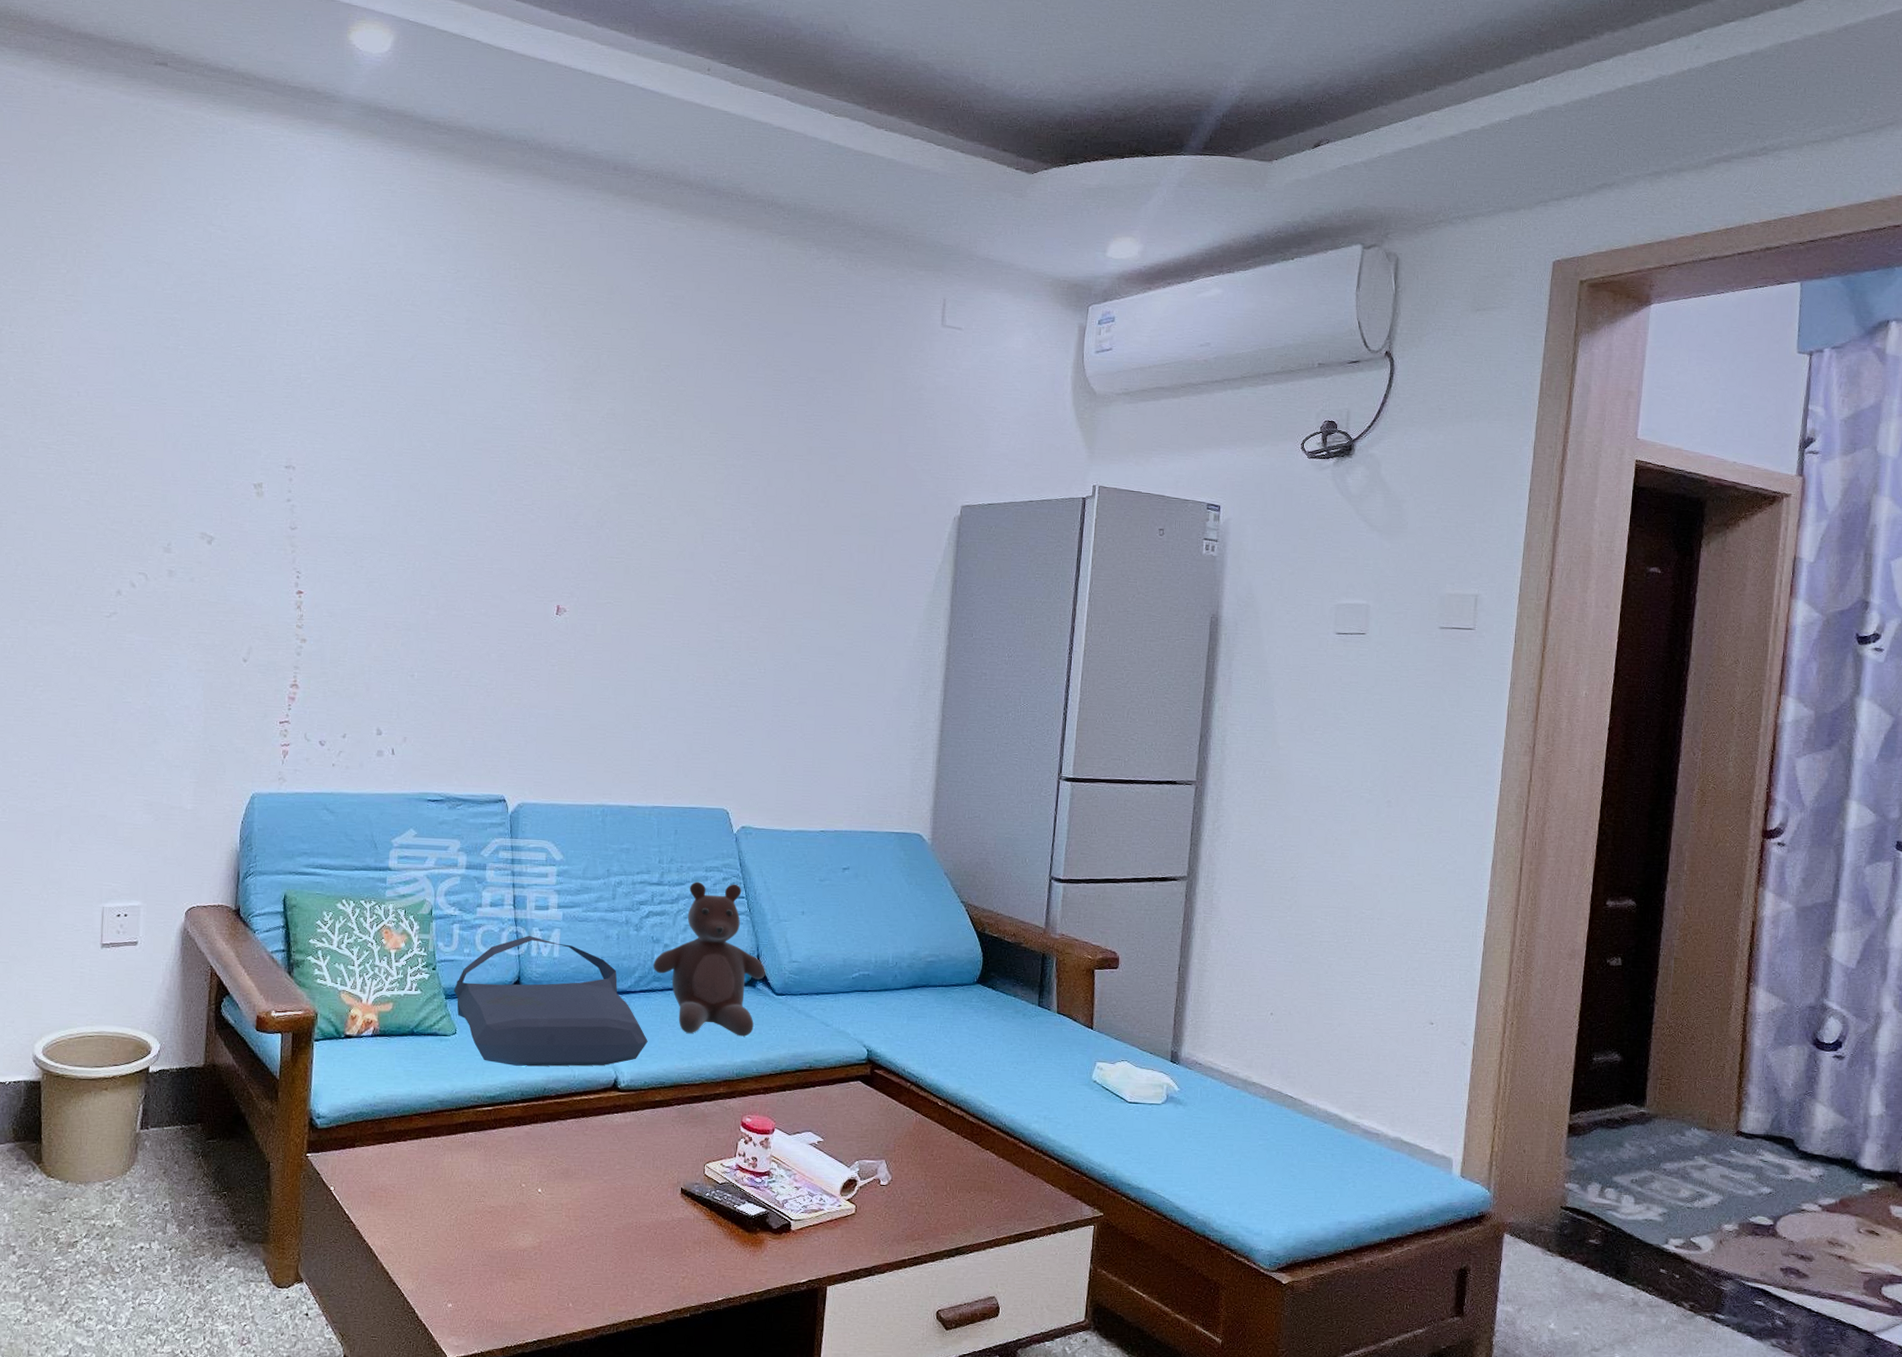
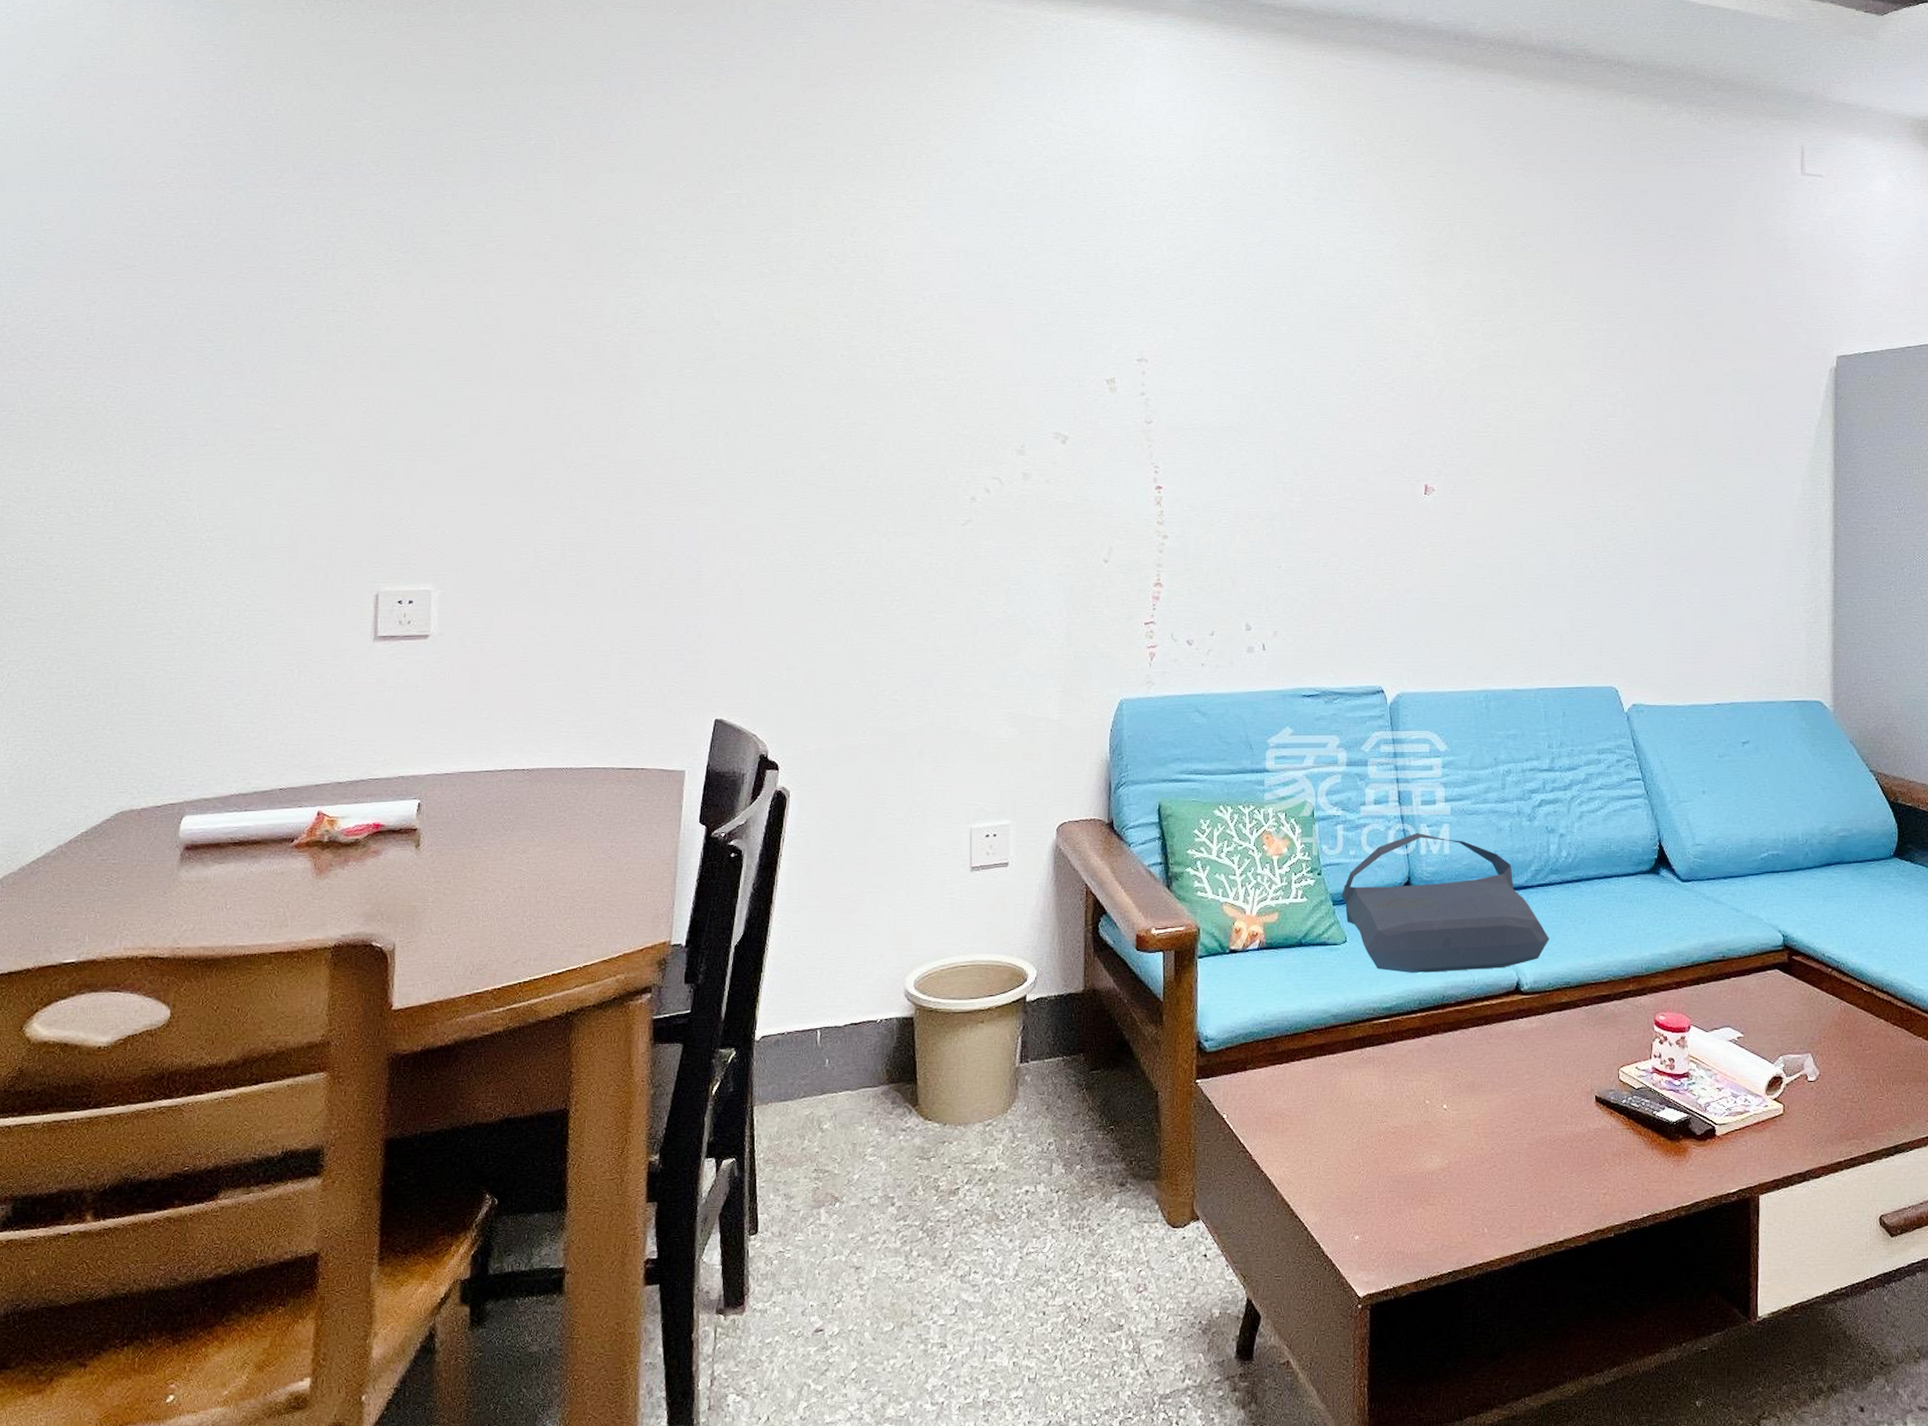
teddy bear: present [653,882,765,1037] -> none [1549,765,1668,928]

